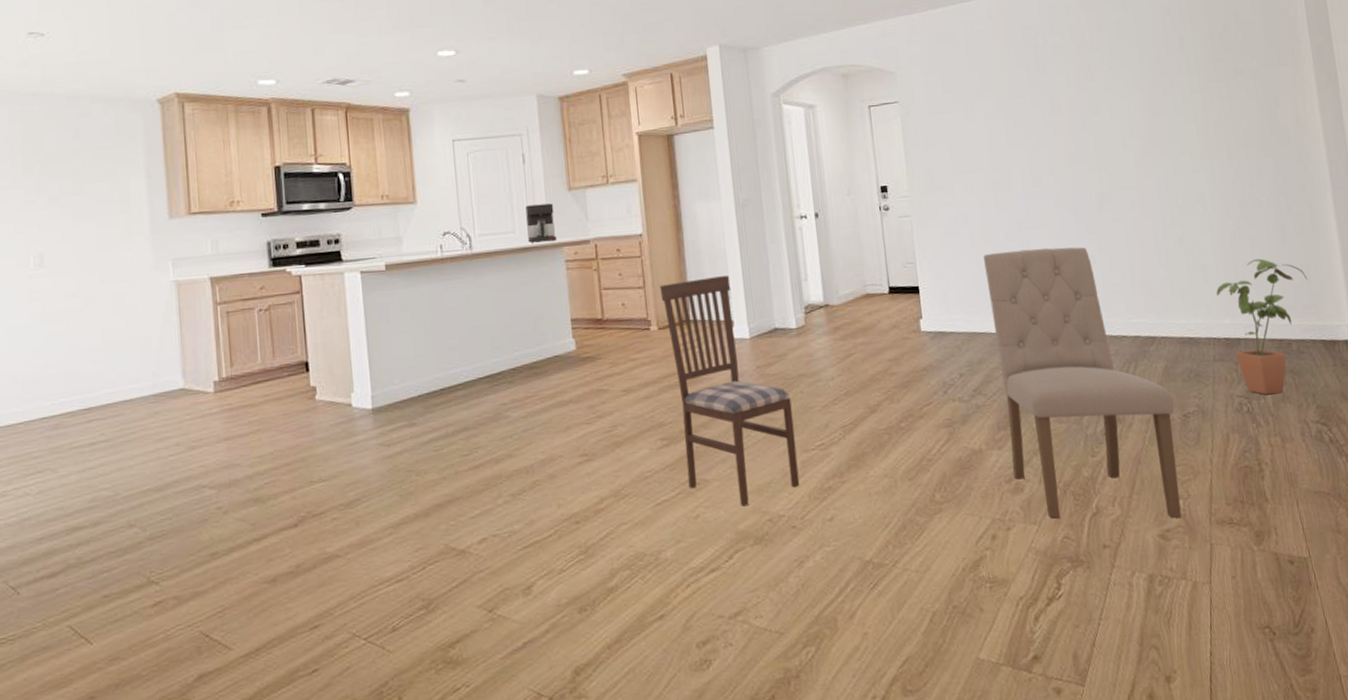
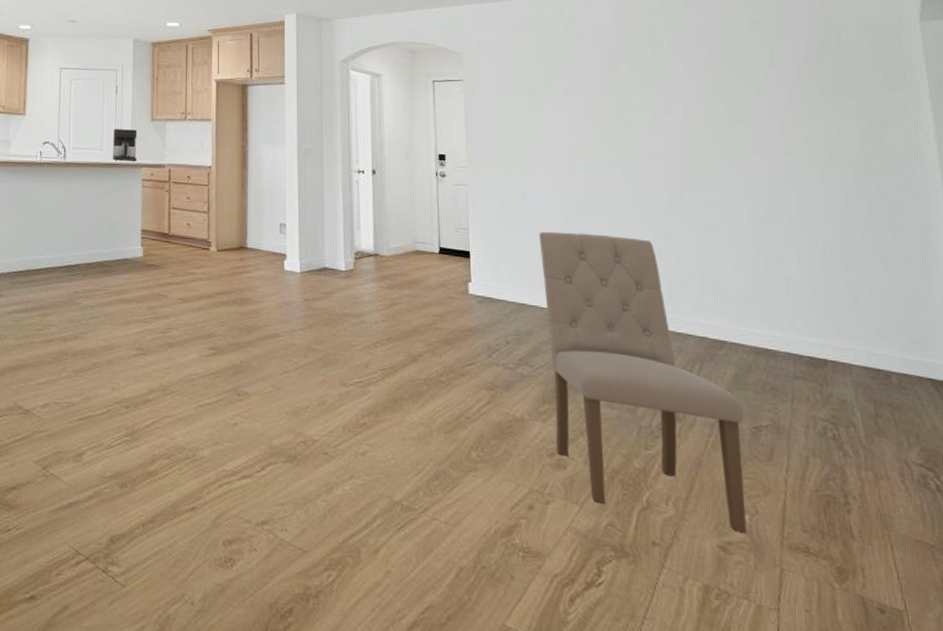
dining chair: present [660,275,800,507] -> none [222,212,336,424]
house plant: present [1216,258,1308,396] -> none [800,281,915,427]

